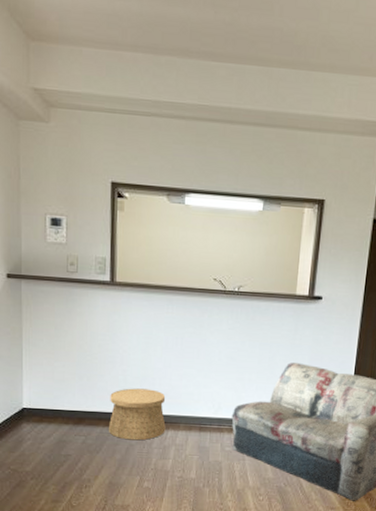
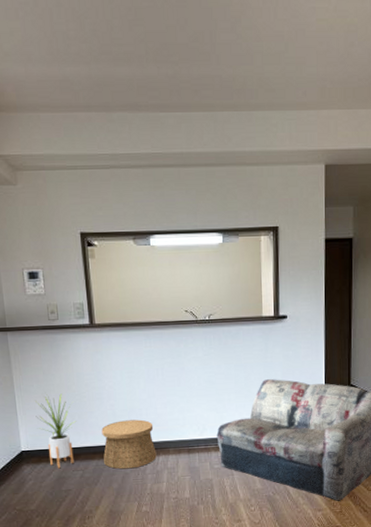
house plant: none [42,351,85,431] -> present [35,393,77,469]

